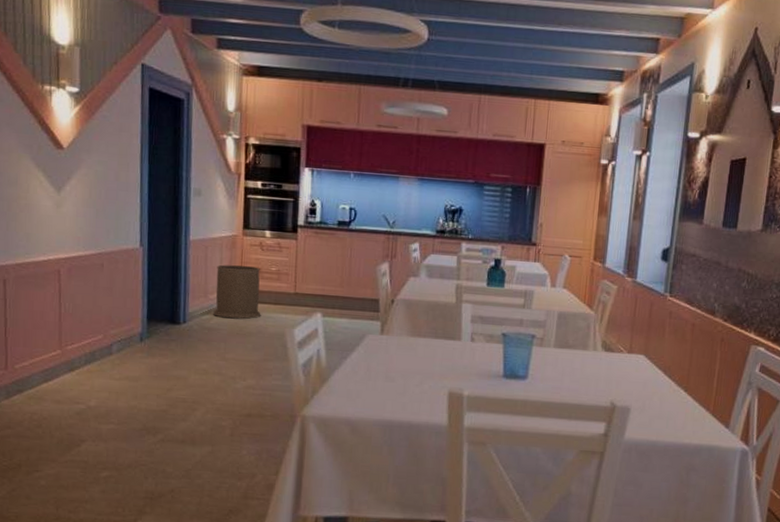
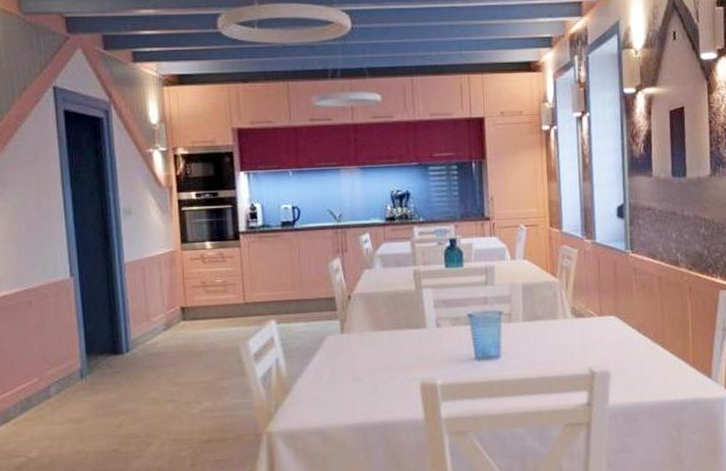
trash can: present [213,264,261,319] -> none [157,281,211,340]

